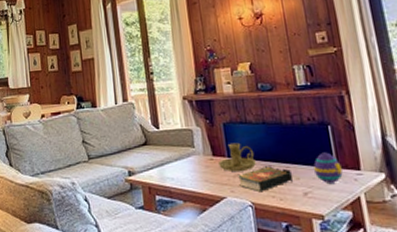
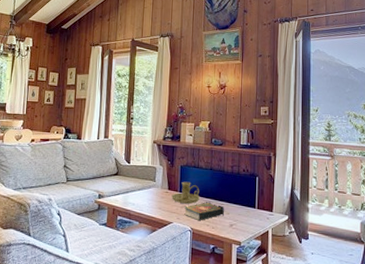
decorative egg: present [313,152,343,183] -> none [241,196,260,219]

